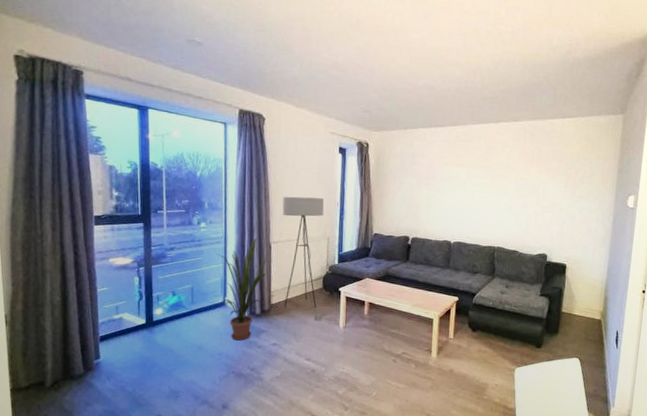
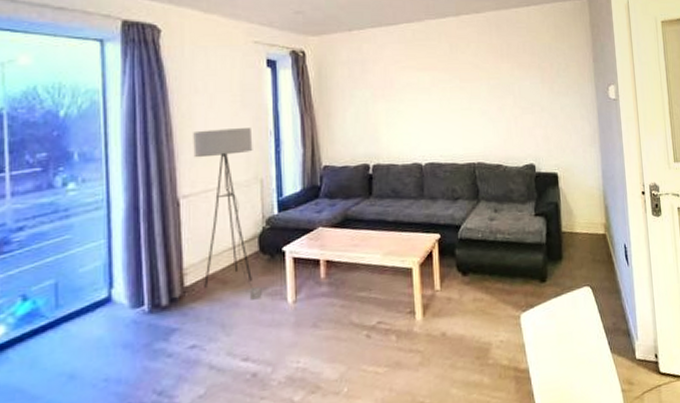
house plant: present [216,239,270,341] -> none [94,195,179,353]

